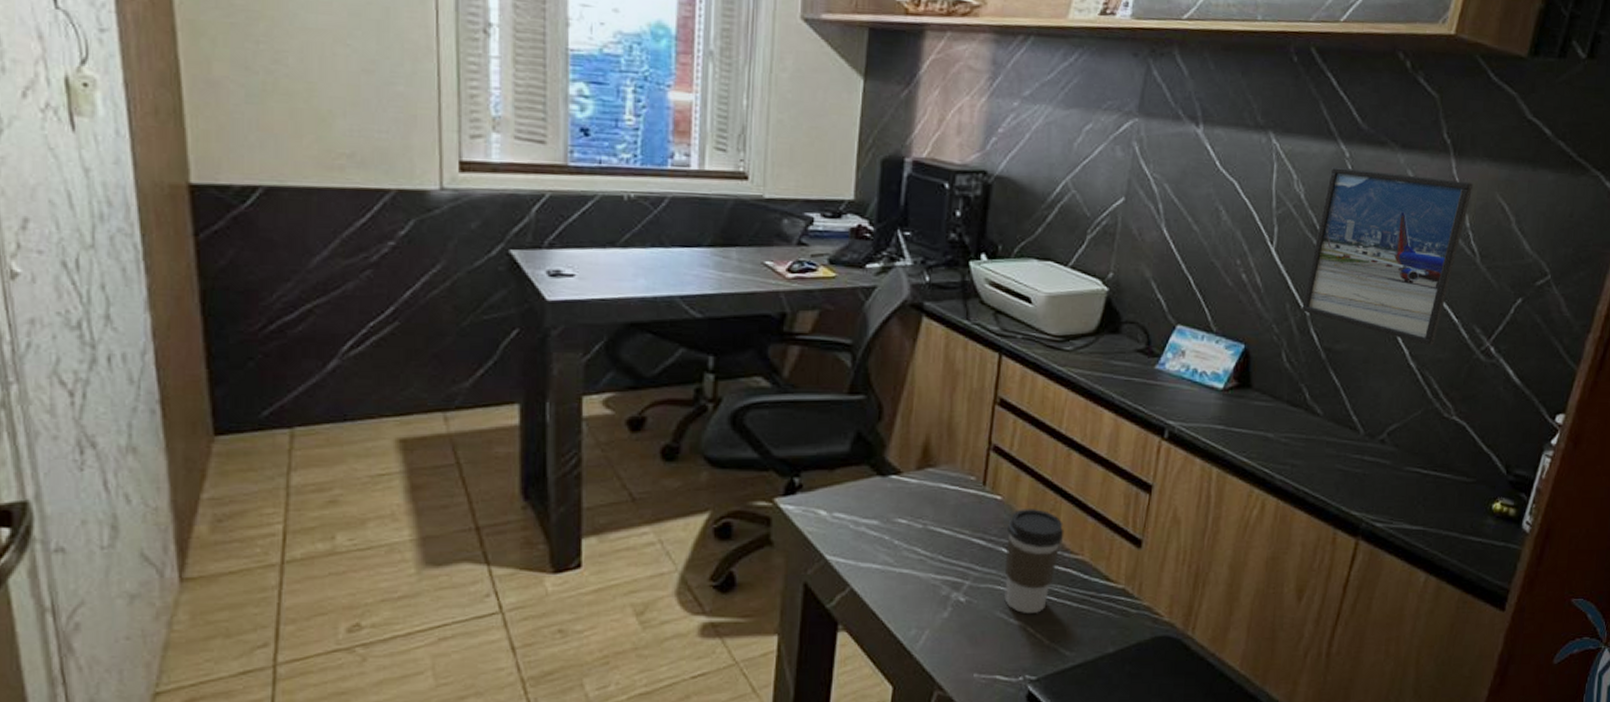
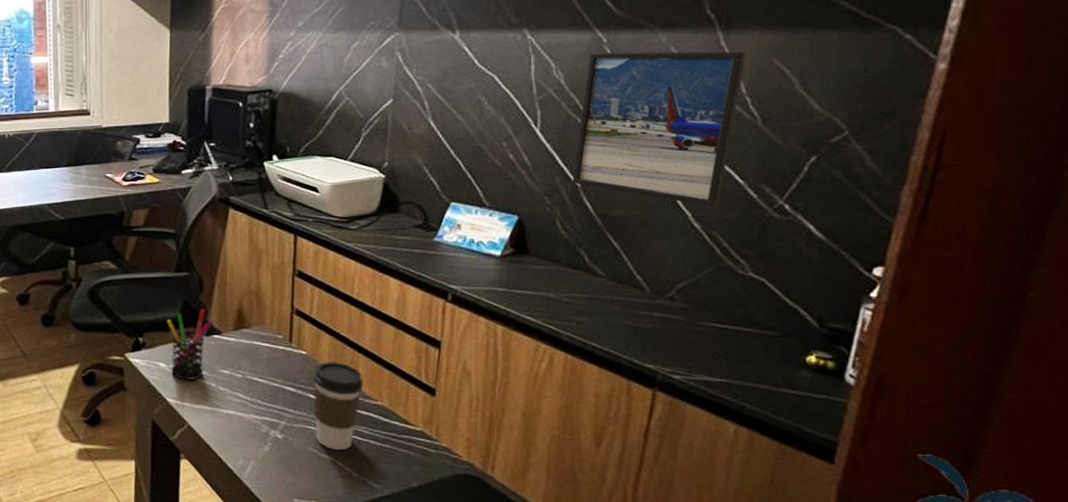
pen holder: none [833,442,892,532] -> present [167,309,213,380]

